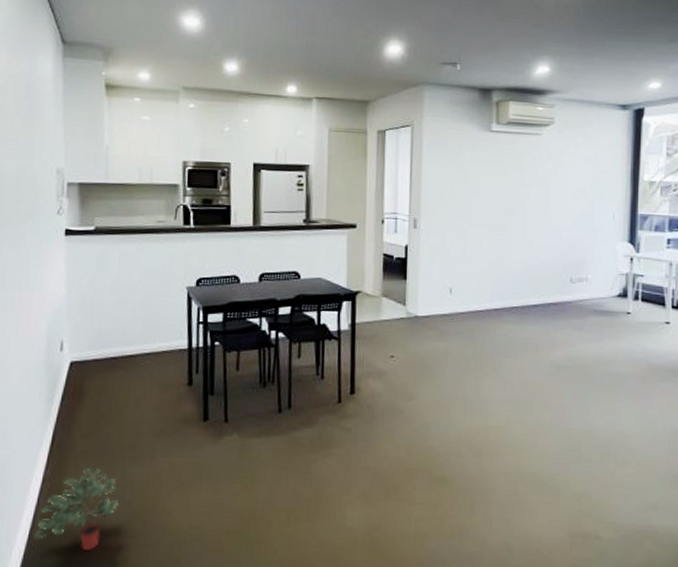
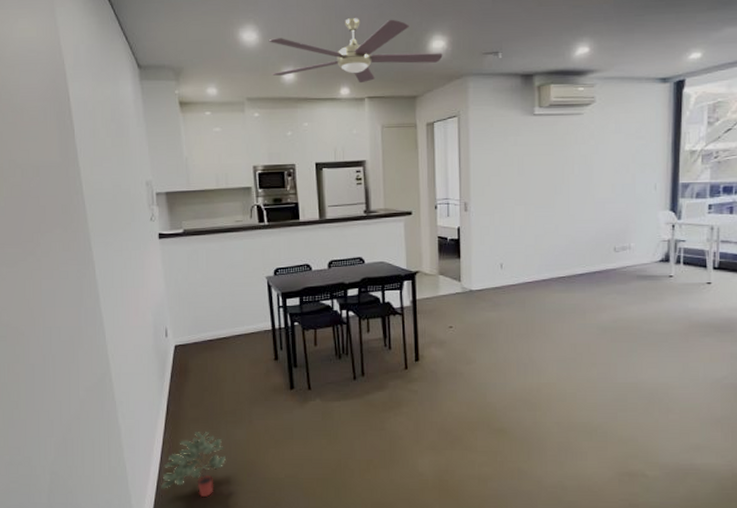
electric fan: none [212,13,399,83] -> present [268,18,443,84]

